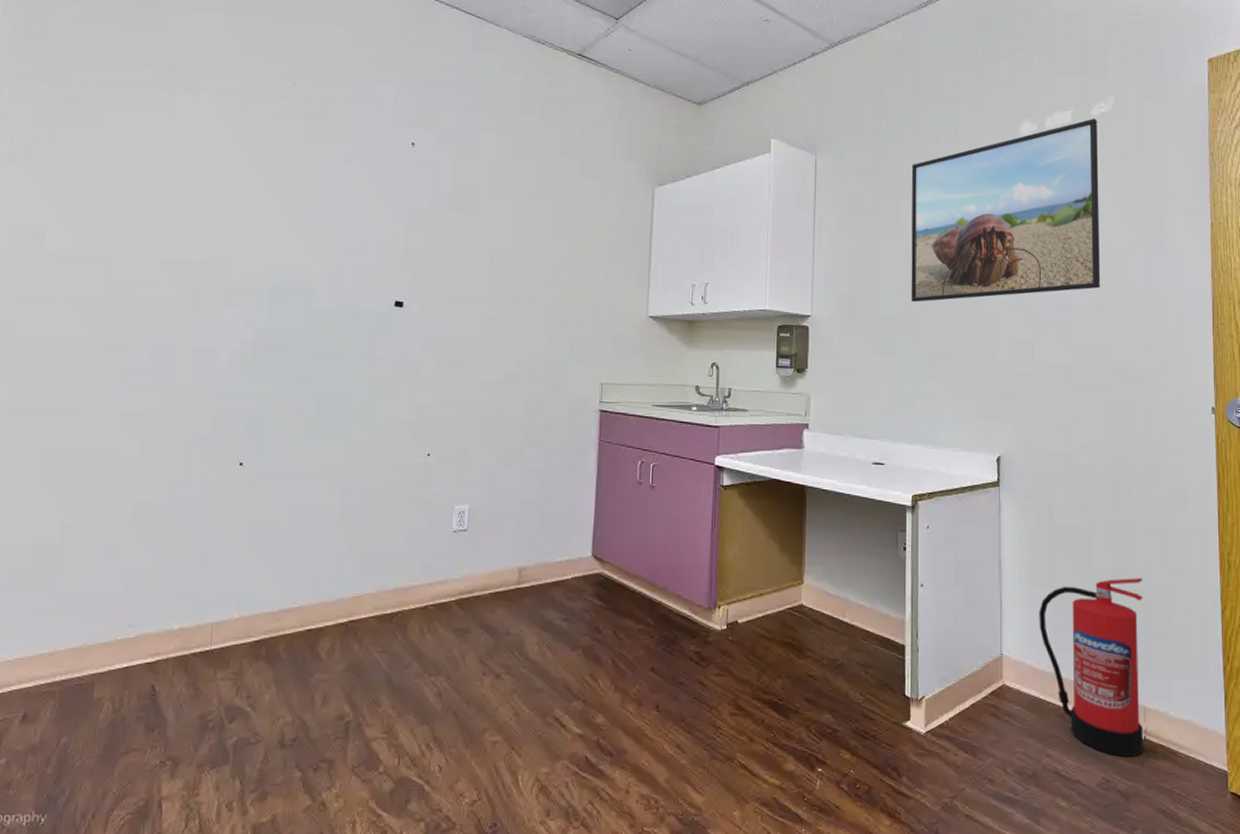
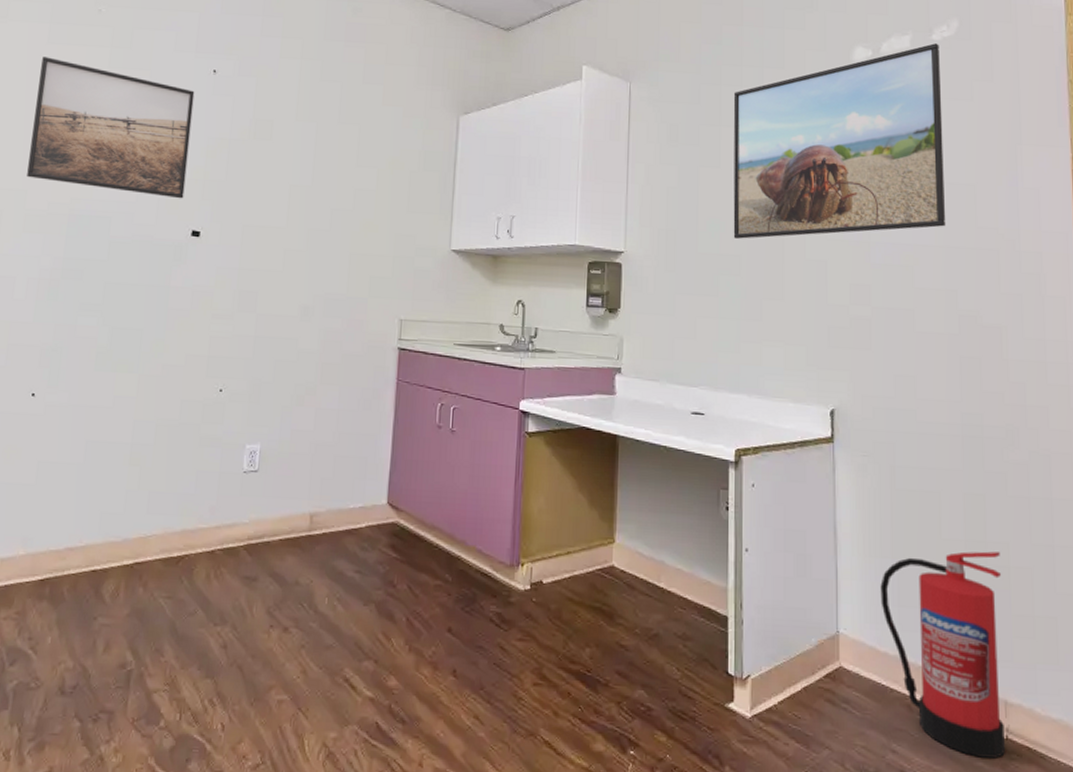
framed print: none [225,129,394,271] -> present [27,56,195,199]

